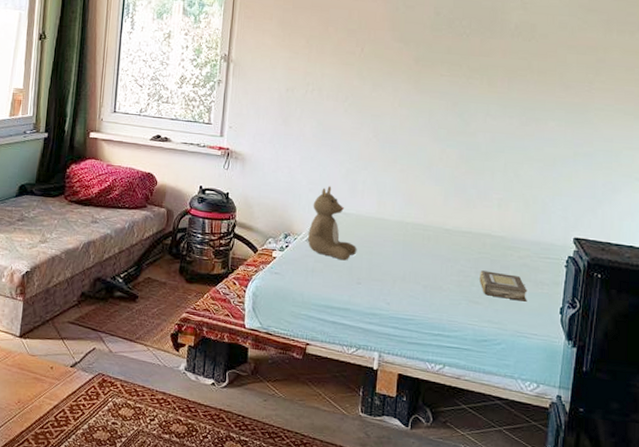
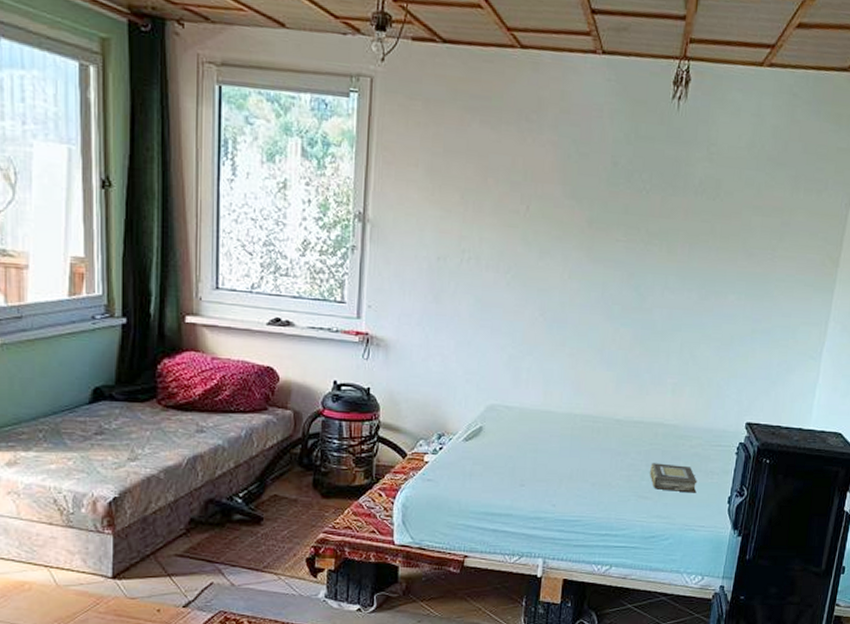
teddy bear: present [308,186,357,261] -> none [465,375,521,461]

